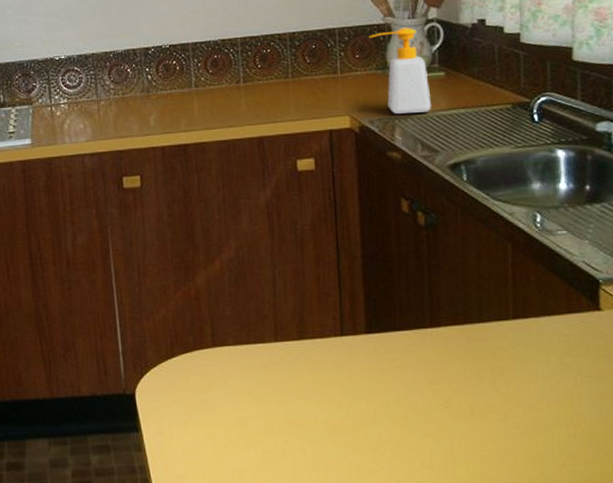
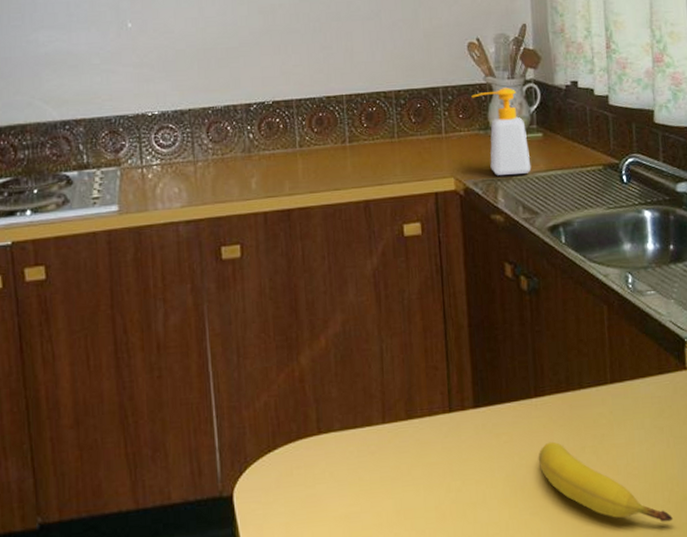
fruit: none [432,370,578,456] -> present [538,441,673,522]

